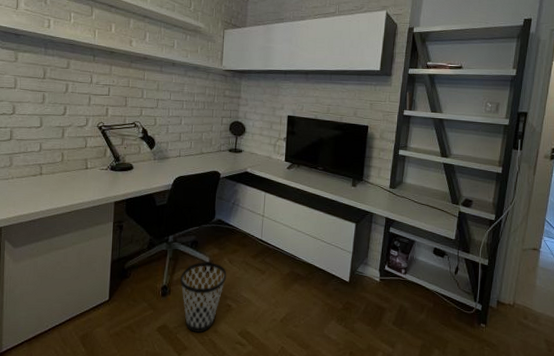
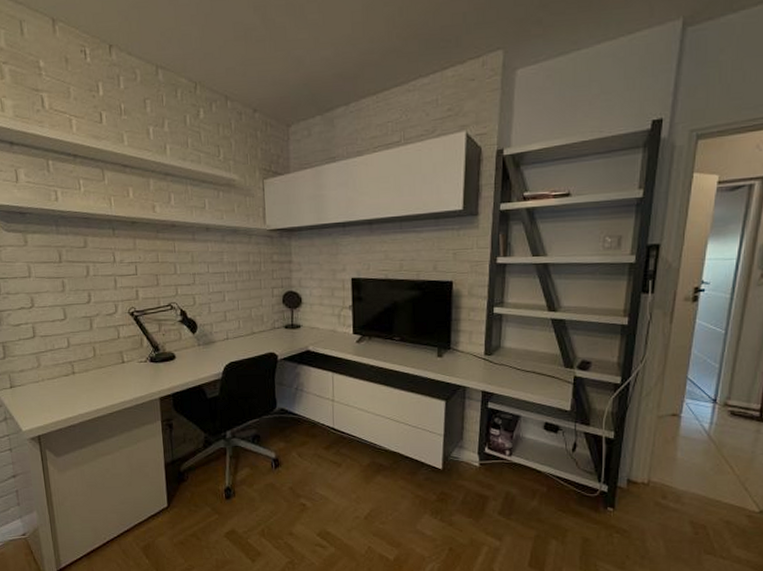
wastebasket: present [179,262,227,332] -> none [244,458,298,536]

